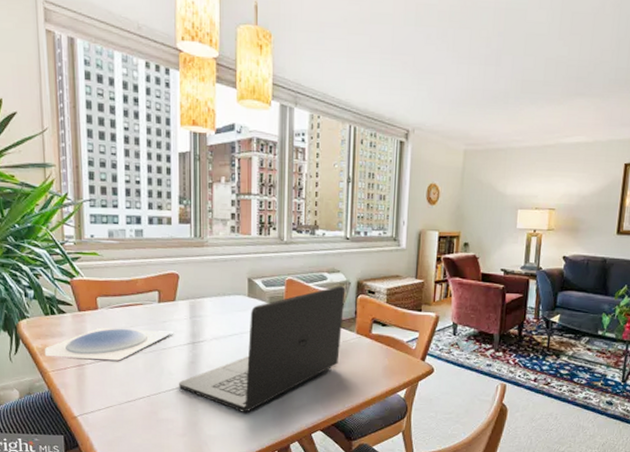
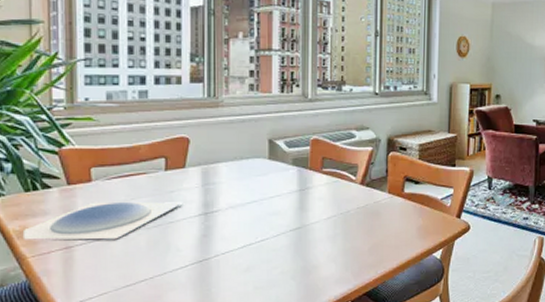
laptop: present [179,286,346,412] -> none [189,143,376,288]

